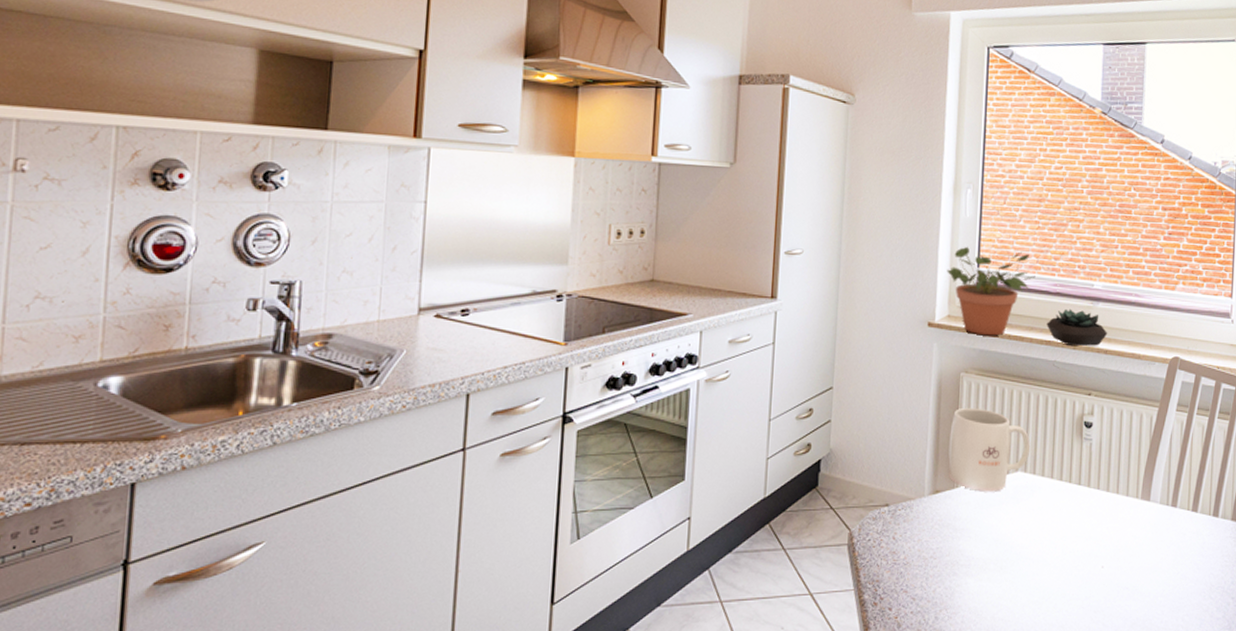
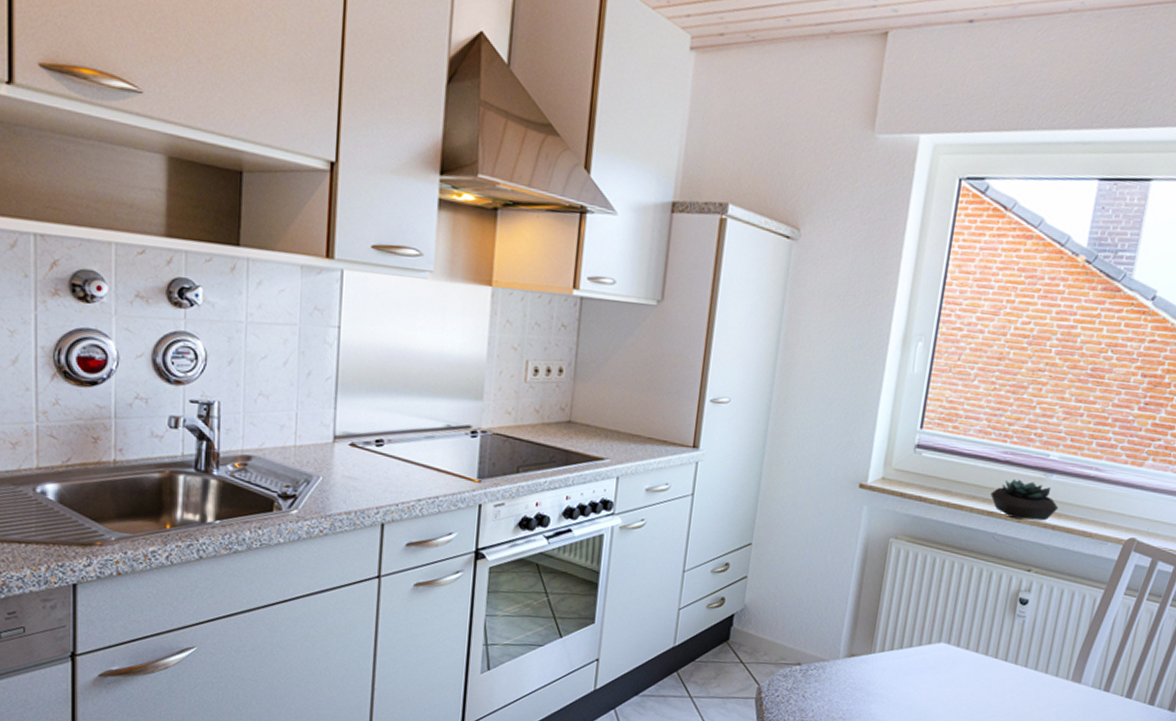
potted plant: present [947,246,1036,336] -> none [885,405,985,503]
mug: present [948,407,1031,492] -> none [865,574,958,661]

